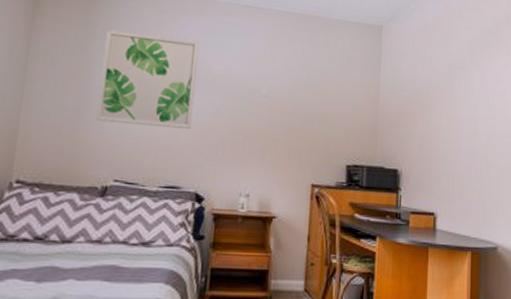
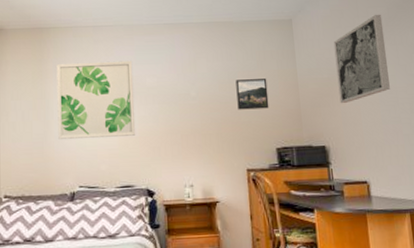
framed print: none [311,83,347,120] -> present [235,79,269,110]
wall art: none [419,36,473,127] -> present [333,14,390,104]

